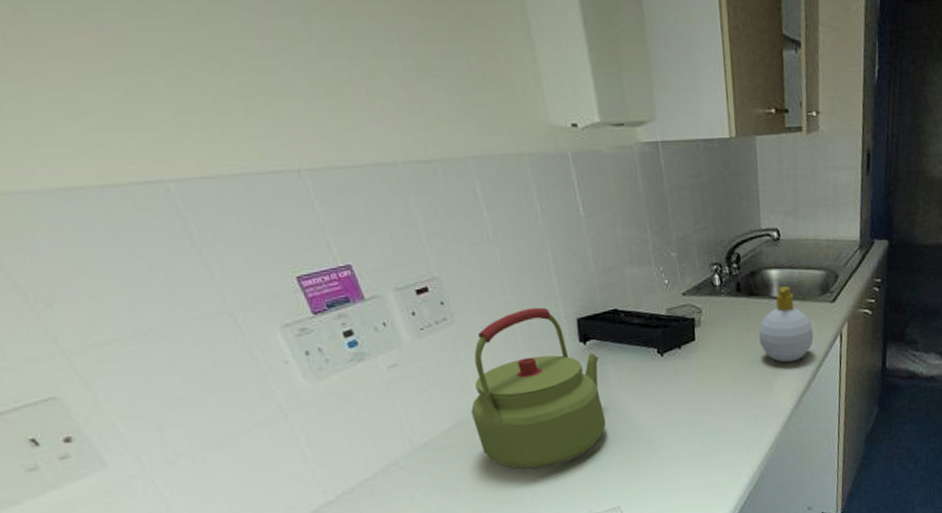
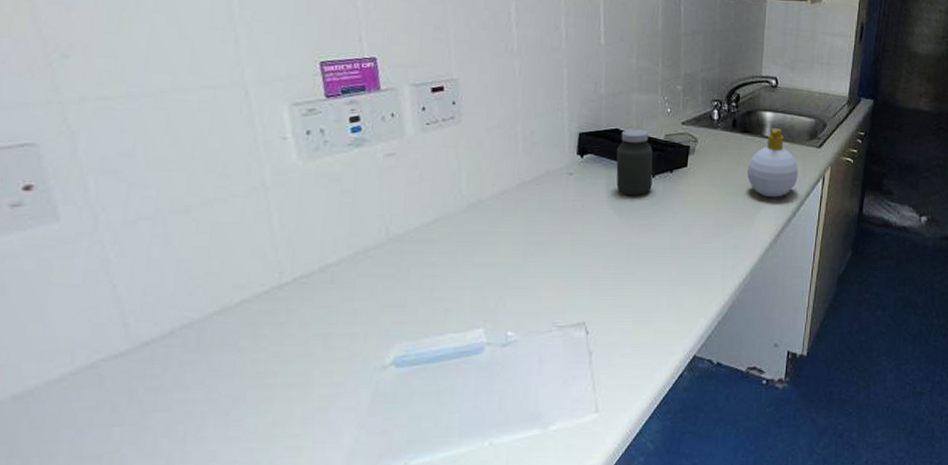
kettle: present [470,307,606,469] -> none [455,117,592,273]
jar: none [618,306,662,378] -> present [616,128,653,196]

